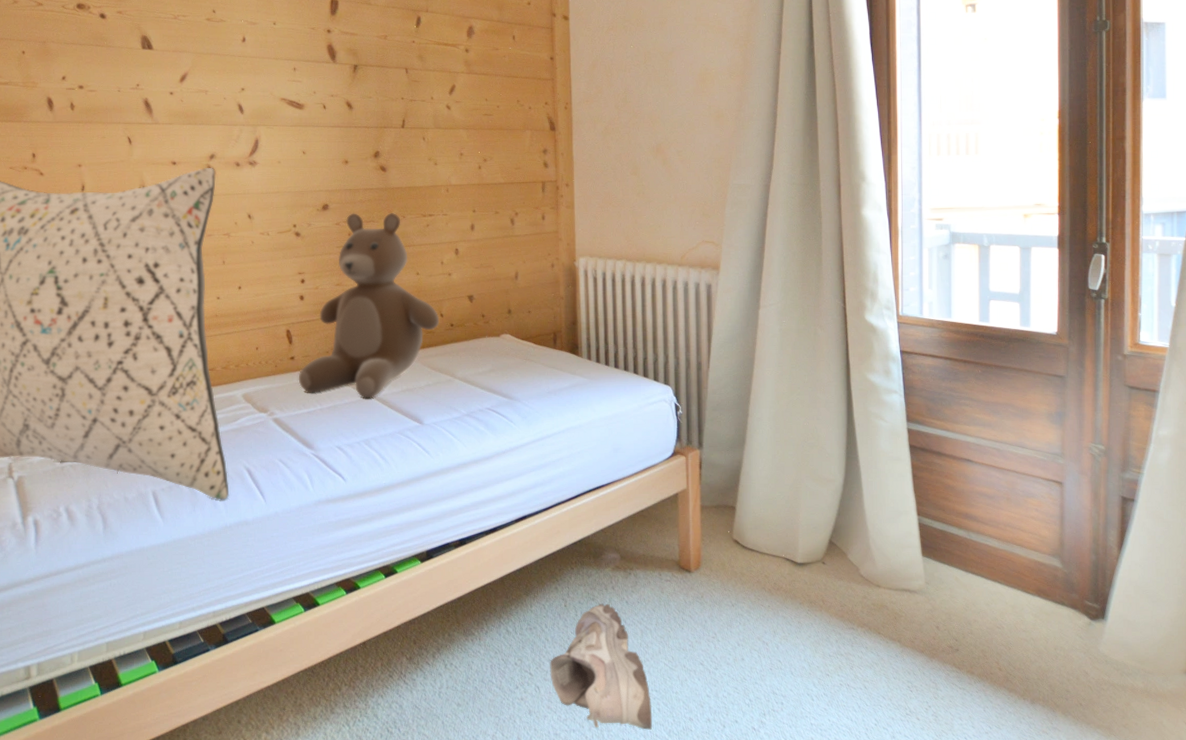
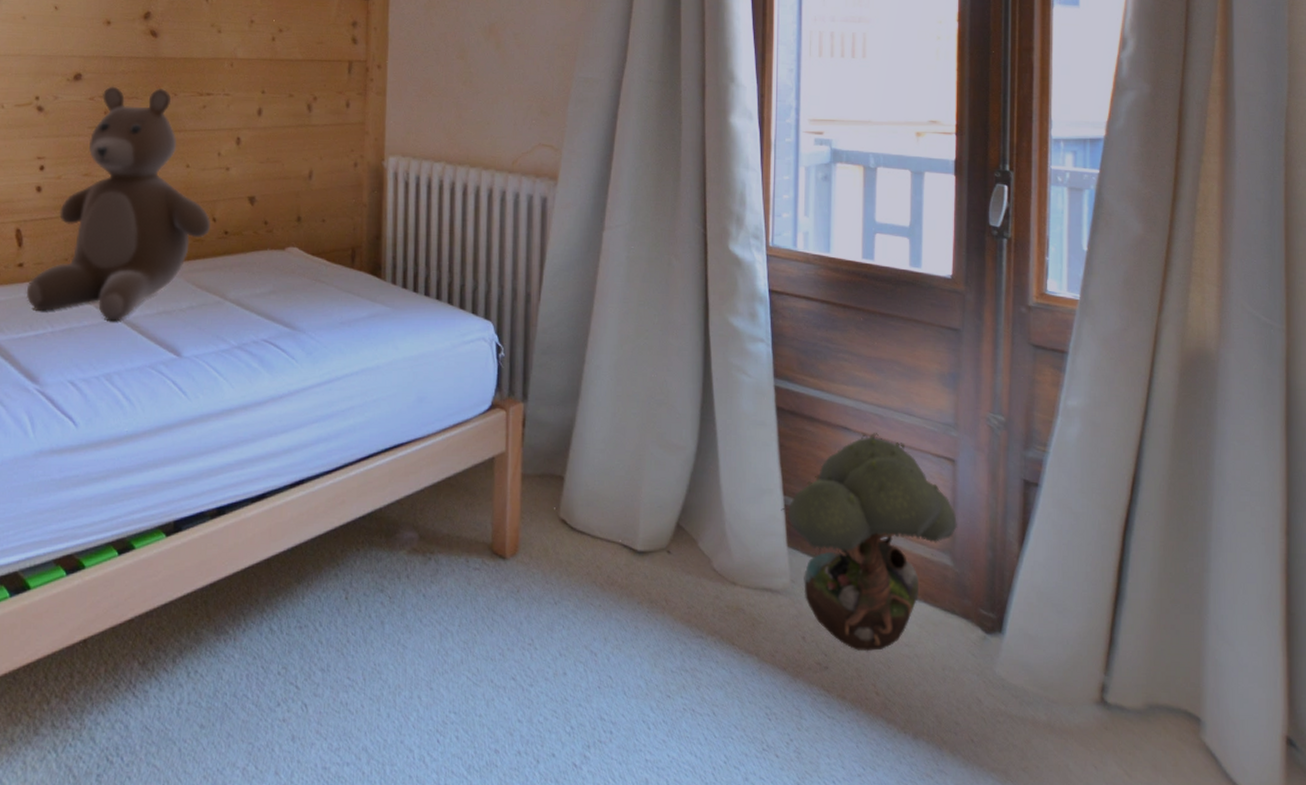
athletic shoe: present [550,603,653,730] -> none [322,596,449,764]
decorative tree: none [916,463,1065,637] -> present [781,433,957,652]

